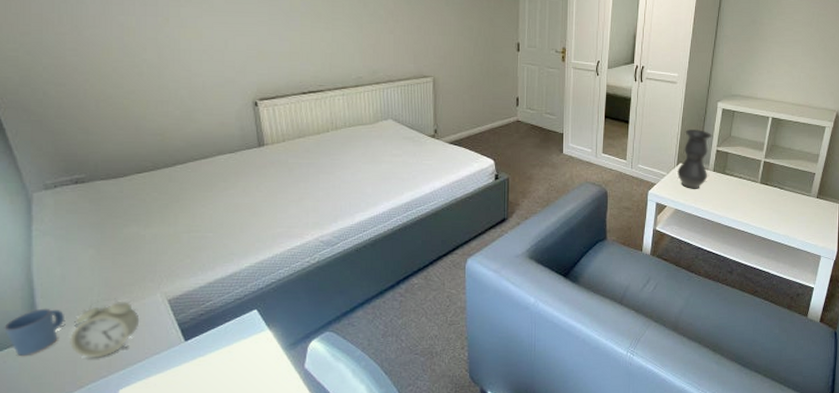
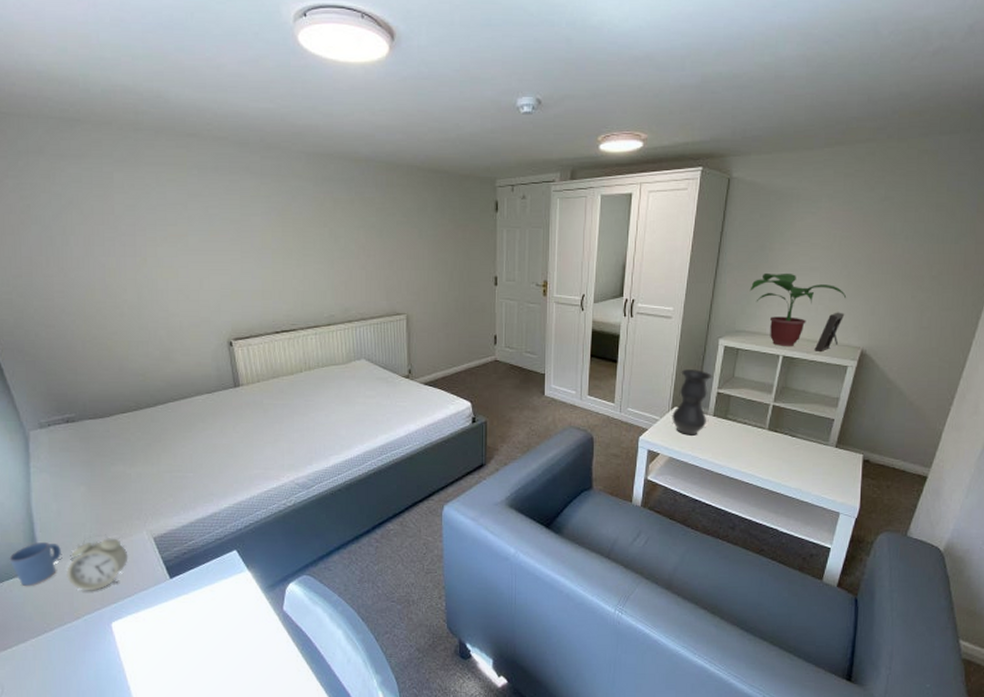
potted plant: none [743,44,824,110] -> present [750,272,847,347]
picture frame: none [798,79,823,115] -> present [814,312,845,353]

